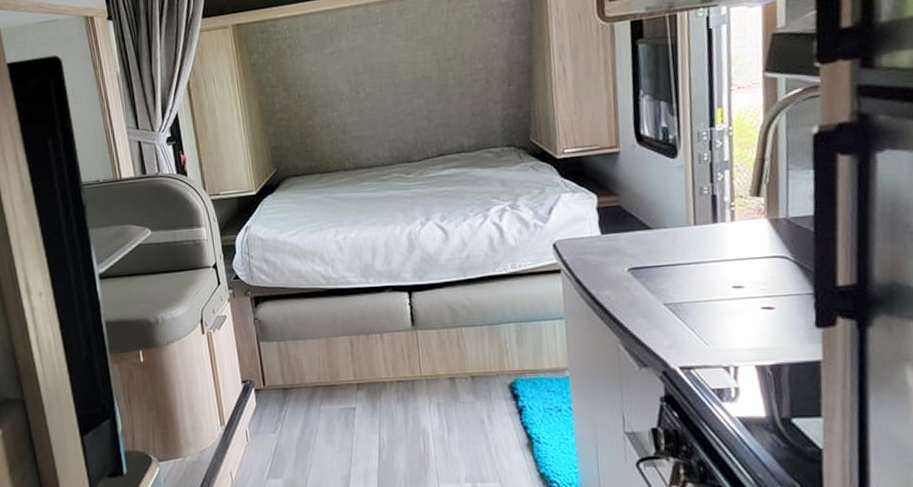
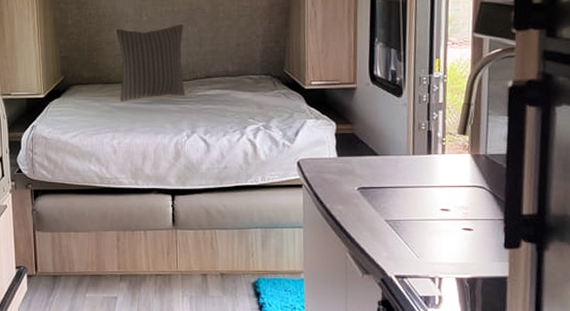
pillow: none [331,97,415,192] -> present [116,25,185,102]

